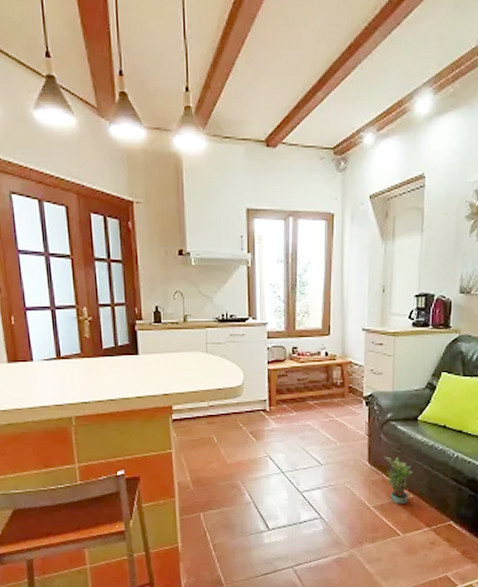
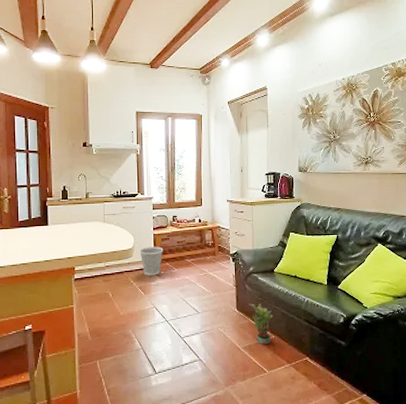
wastebasket: none [250,384,280,419] -> present [139,246,164,276]

